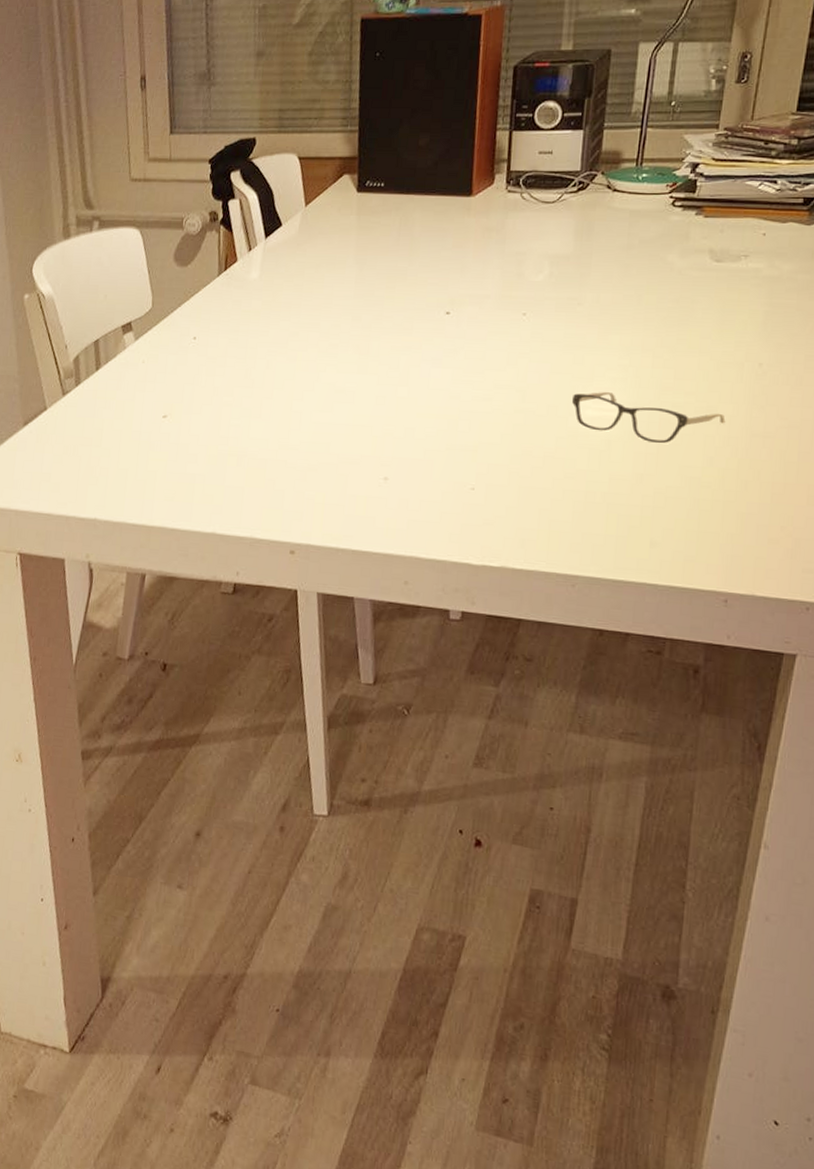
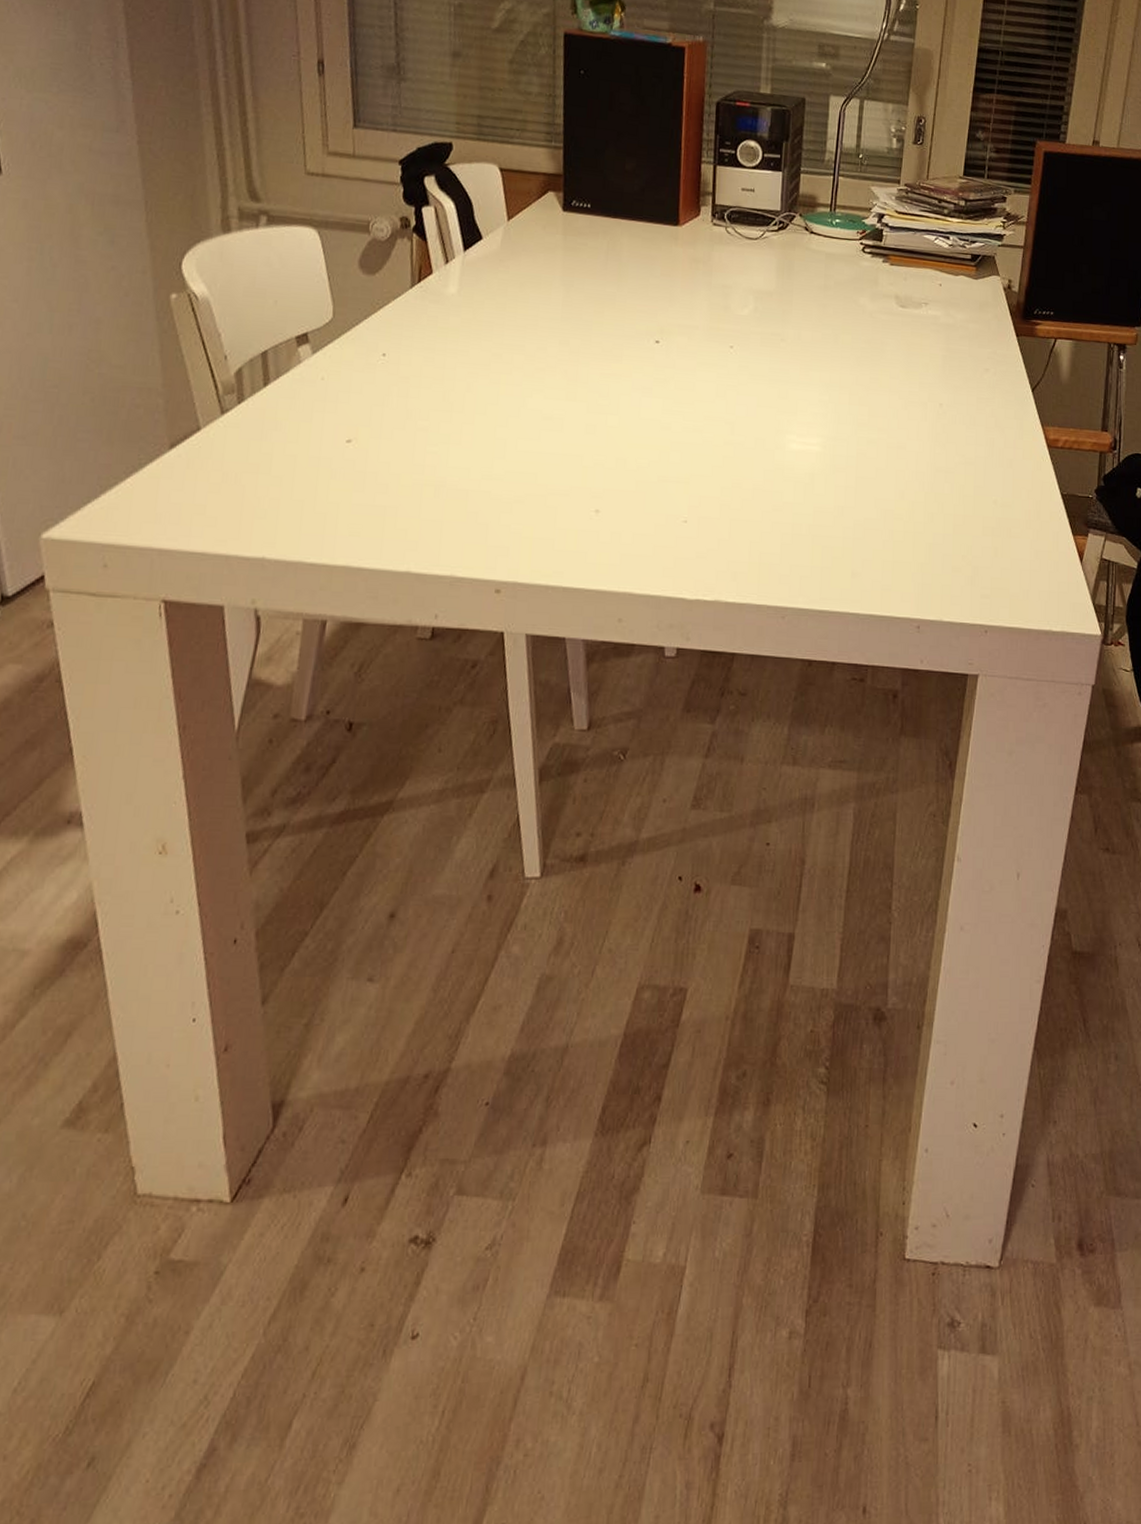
eyeglasses: present [571,392,726,444] -> none [777,426,914,478]

